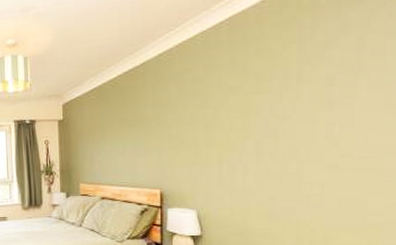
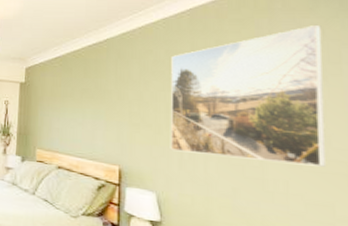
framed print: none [209,16,367,168] -> present [170,24,326,167]

